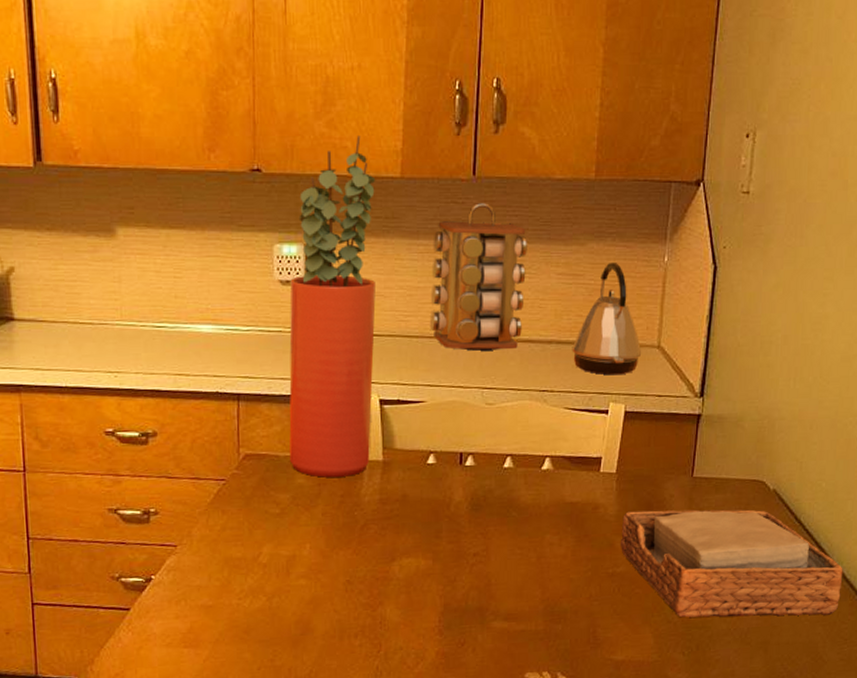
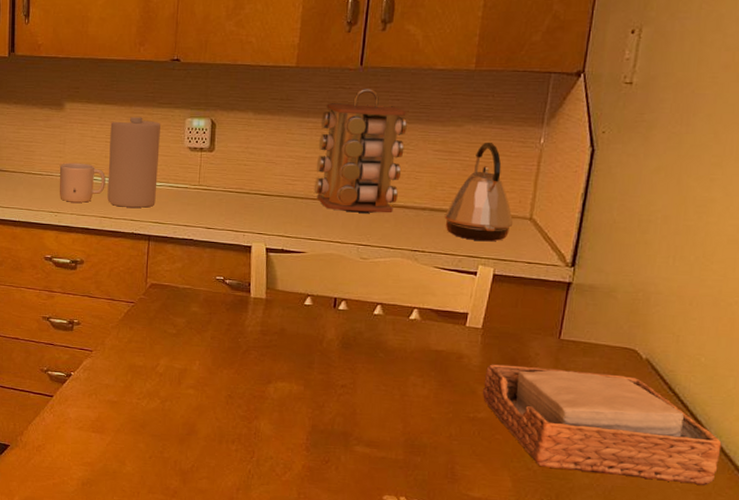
mug: none [115,306,178,358] -> present [59,163,106,203]
paper towel holder: none [178,244,244,360] -> present [107,117,160,208]
vase: present [289,136,376,478] -> none [186,33,275,309]

